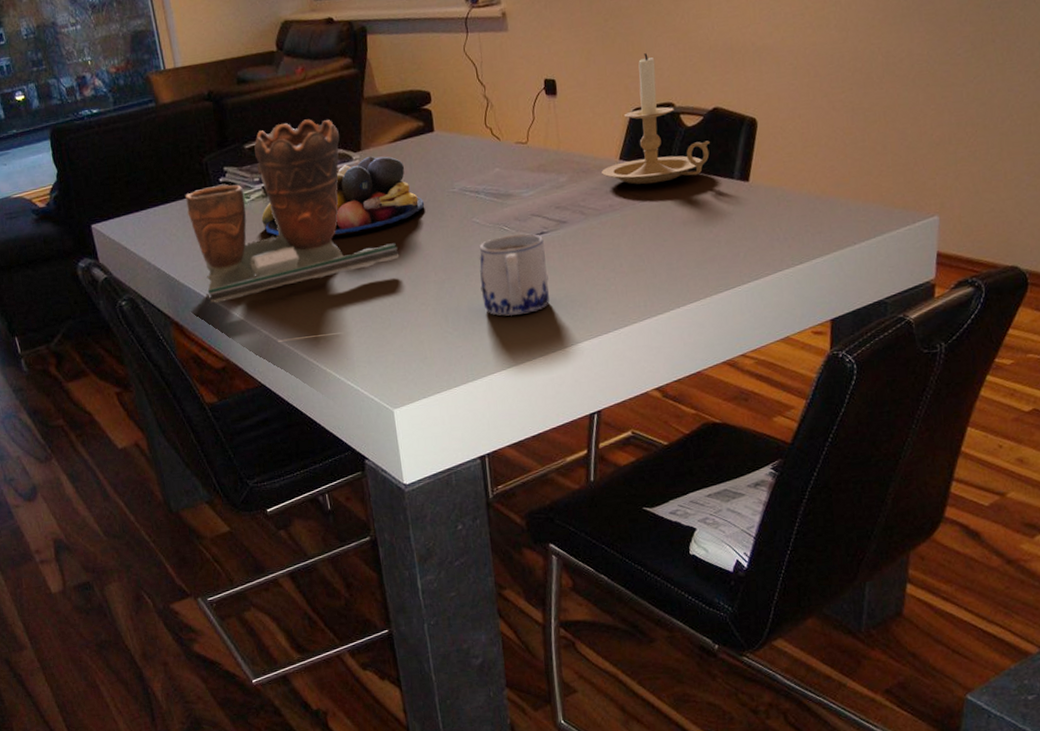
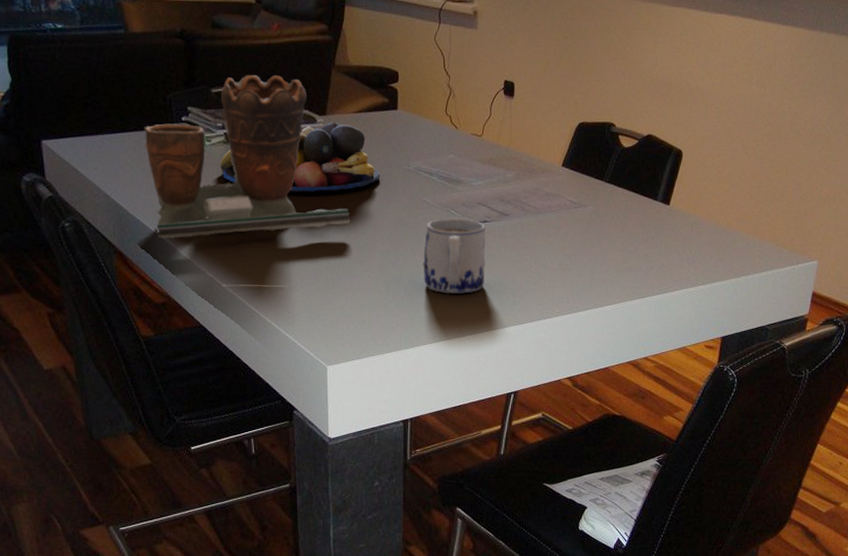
candle holder: present [602,53,710,185] -> none [545,74,641,193]

